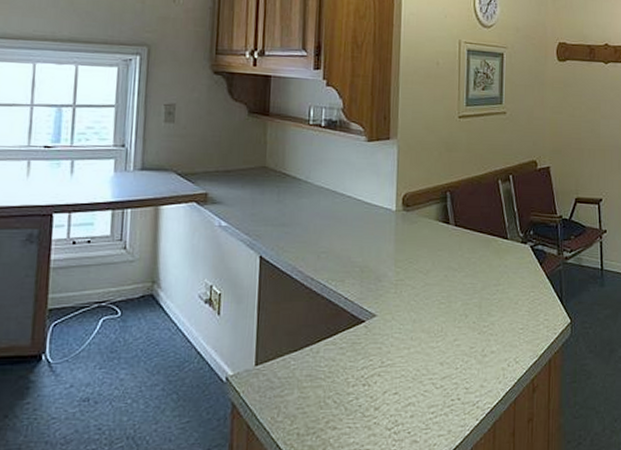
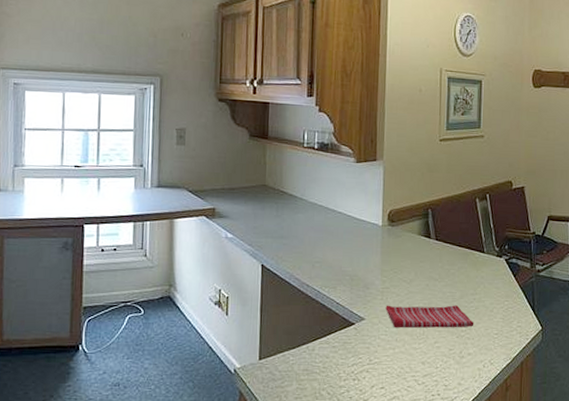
dish towel: none [399,298,498,325] -> present [385,305,474,328]

